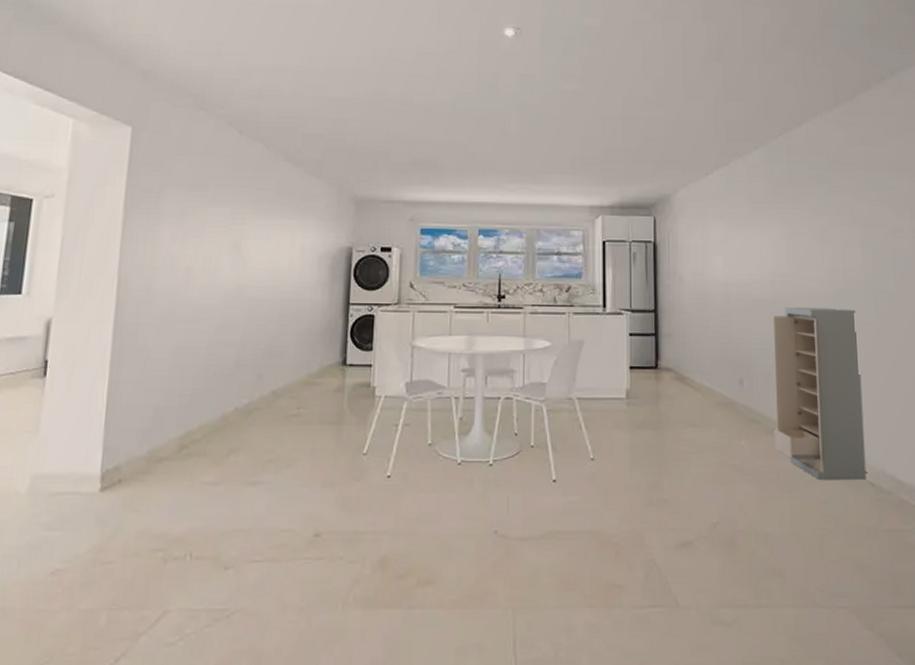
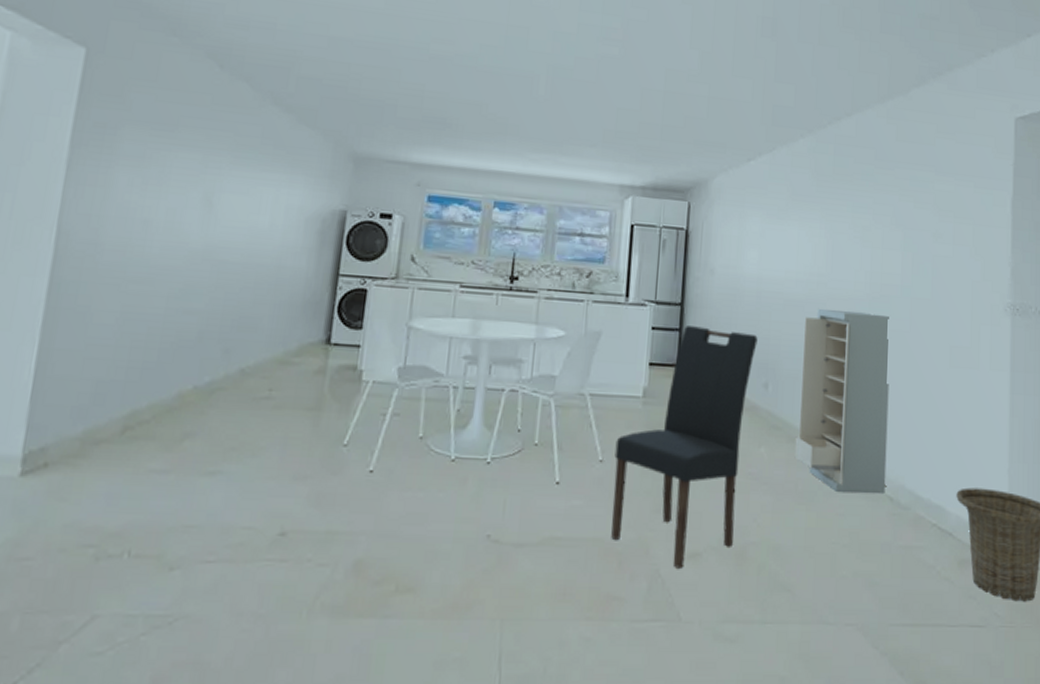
dining chair: none [604,330,730,557] -> present [611,326,758,568]

